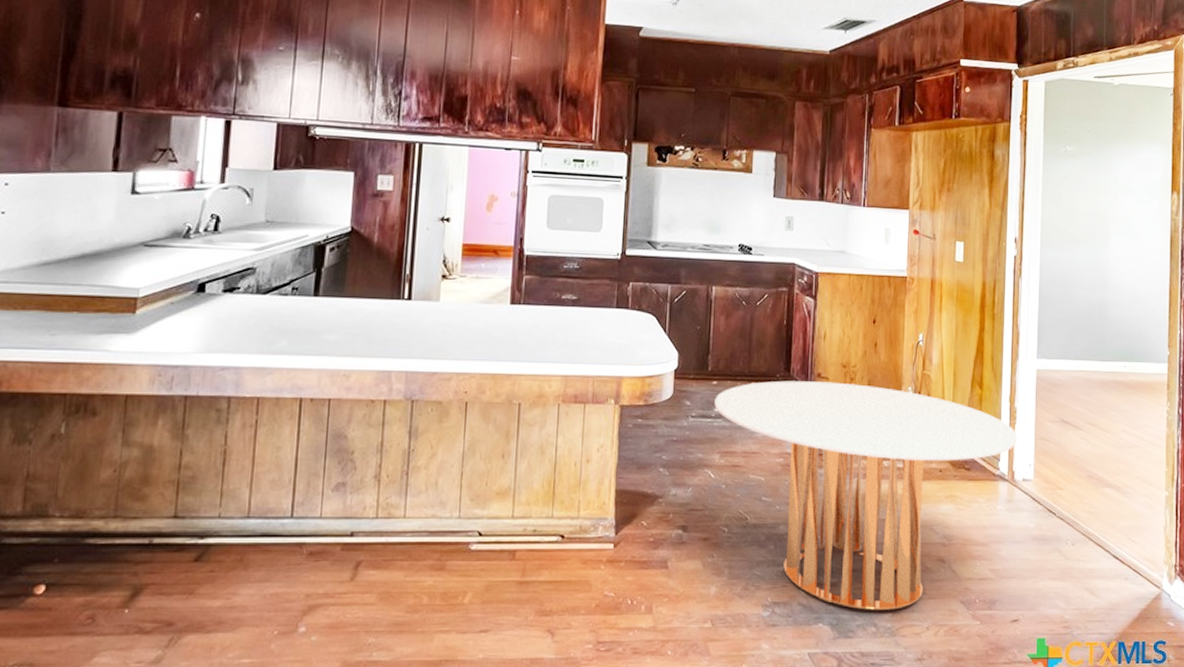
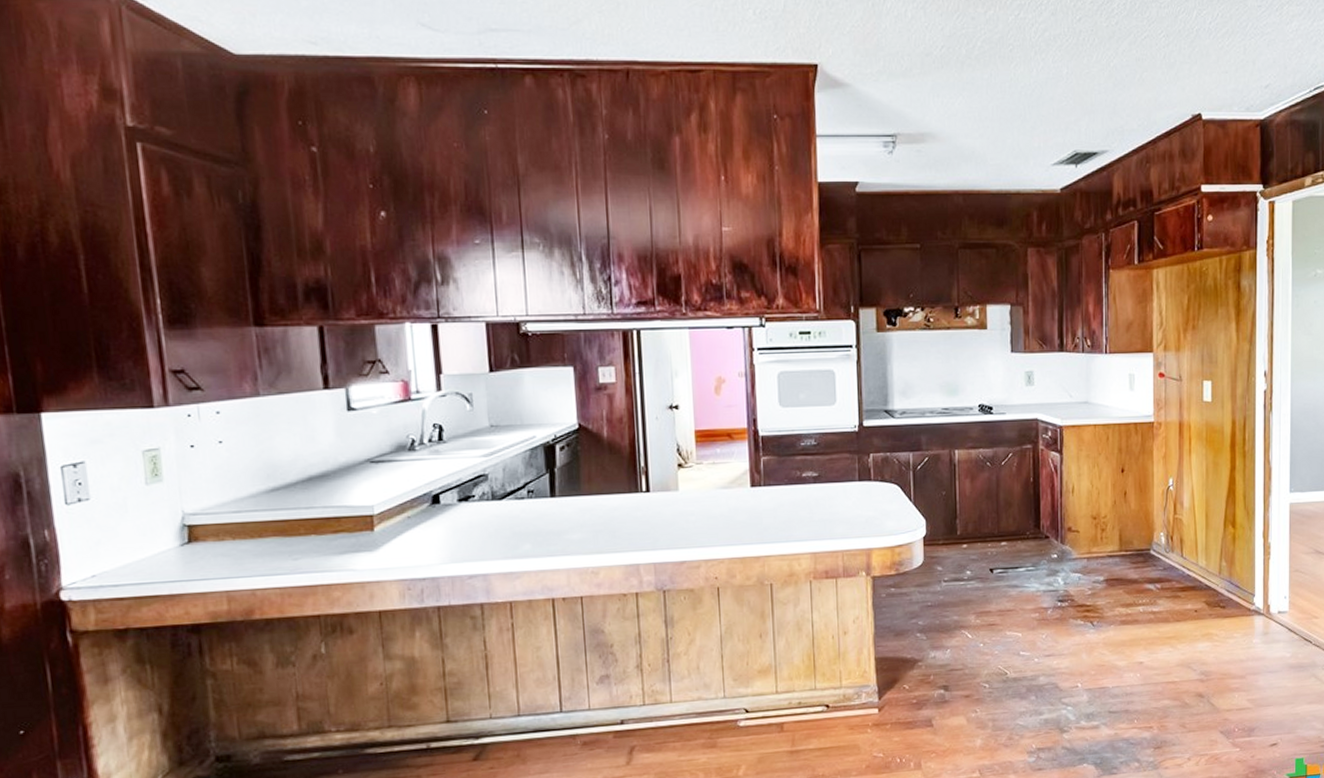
round table: present [714,380,1017,610] -> none [966,534,1272,748]

